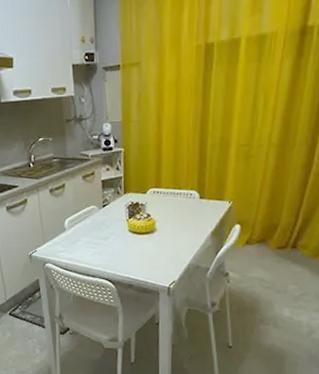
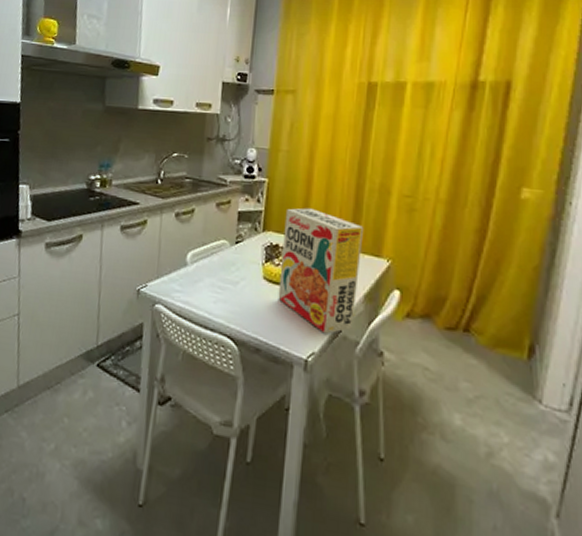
cereal box: none [141,168,209,266] -> present [278,208,364,334]

